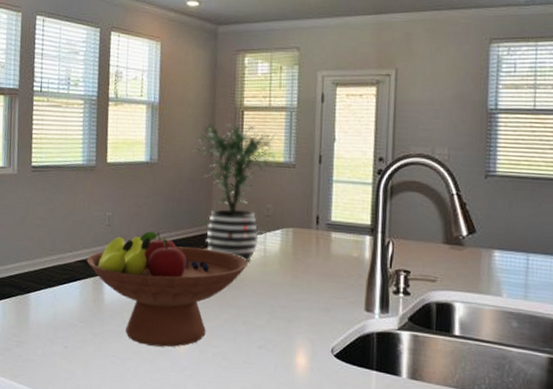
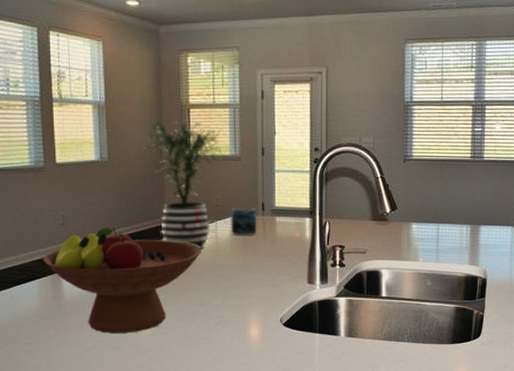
mug: none [281,218,311,252] -> present [231,206,257,236]

